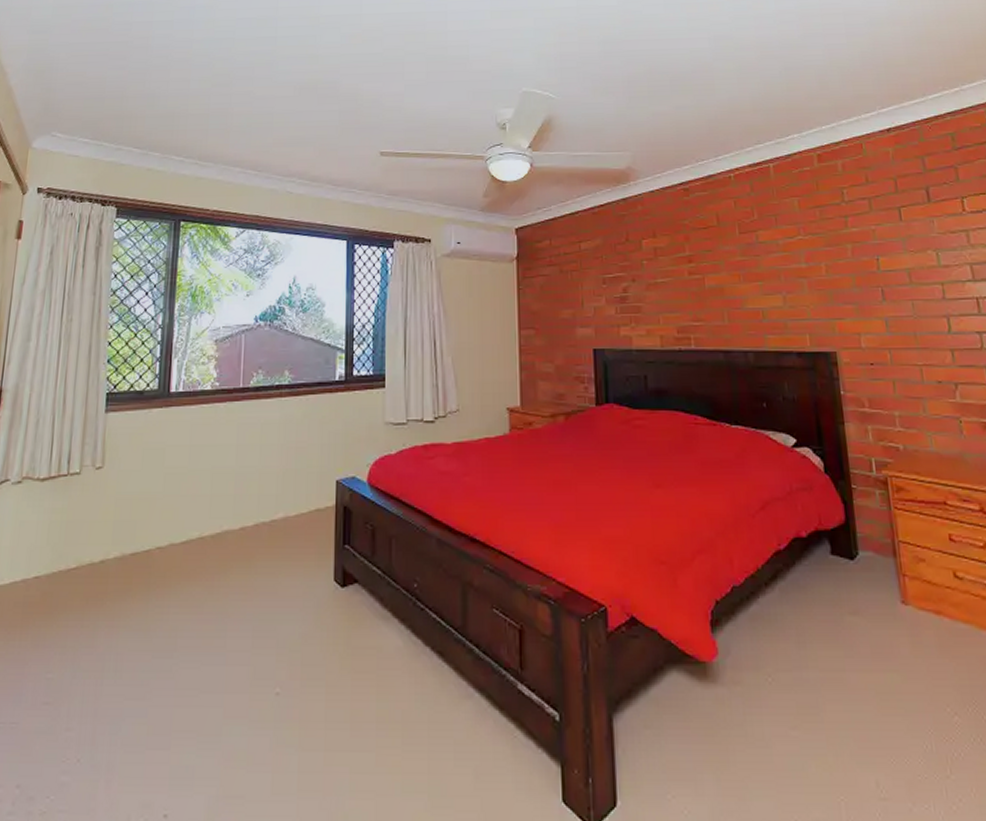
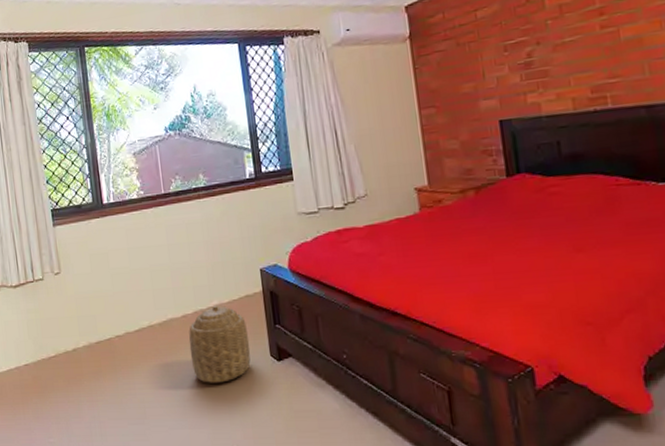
basket: none [242,518,313,610] -> present [188,305,251,383]

